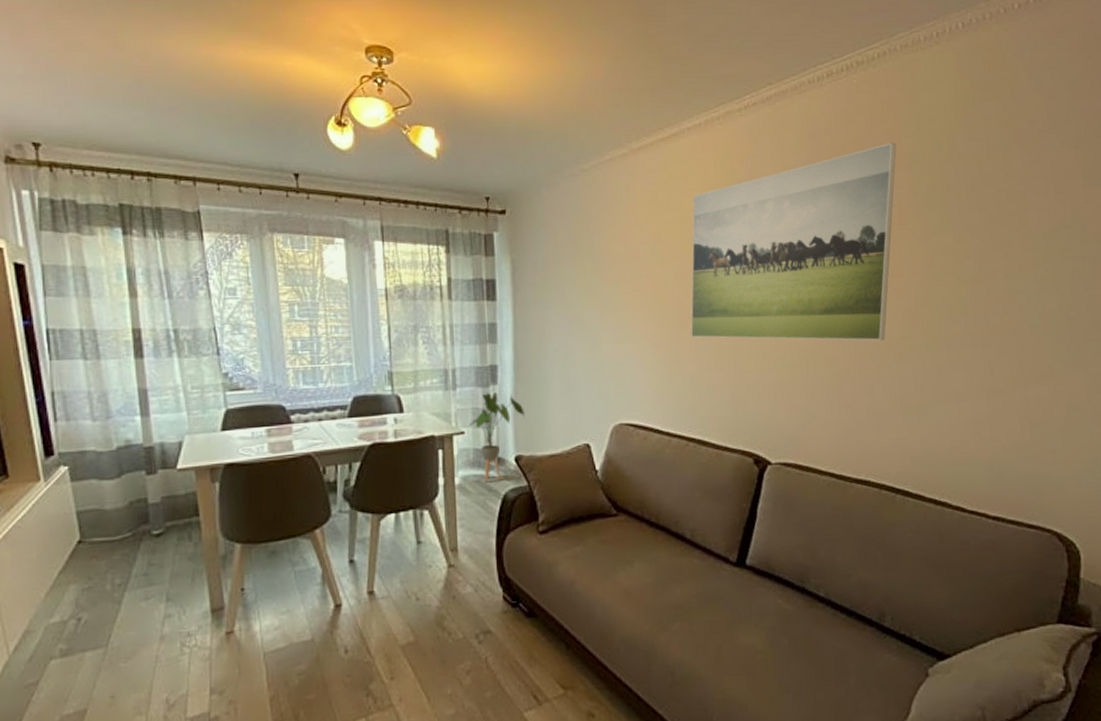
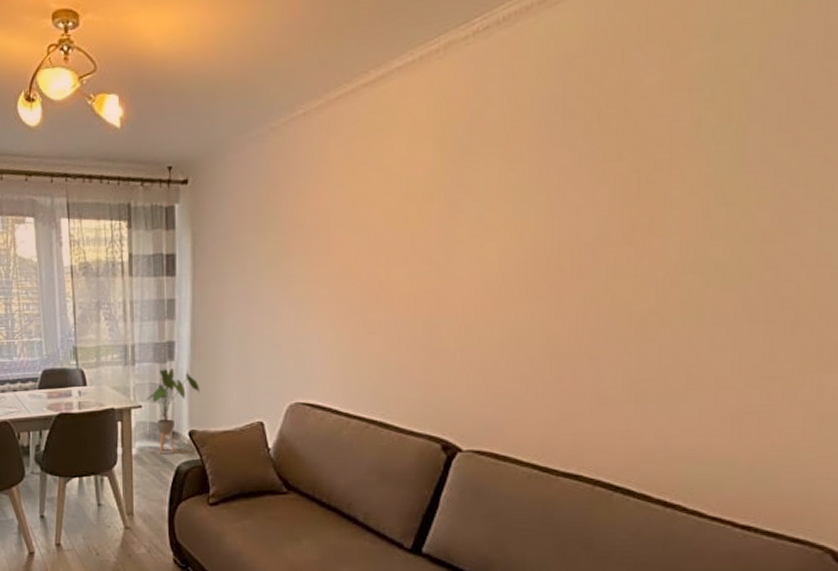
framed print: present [690,142,897,341] -> none [382,59,680,316]

